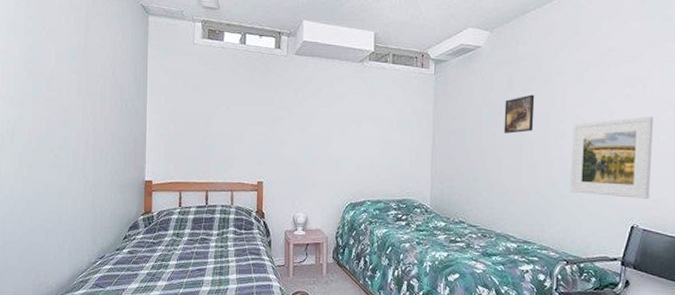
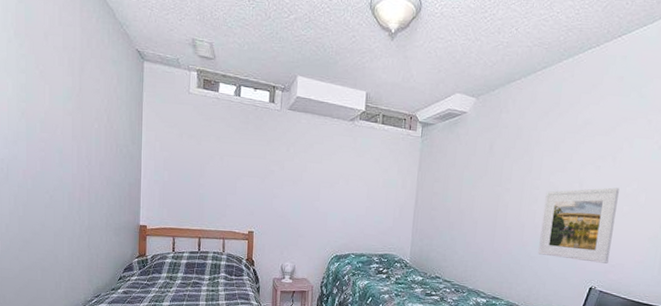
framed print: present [504,94,535,134] -> none [482,161,513,197]

